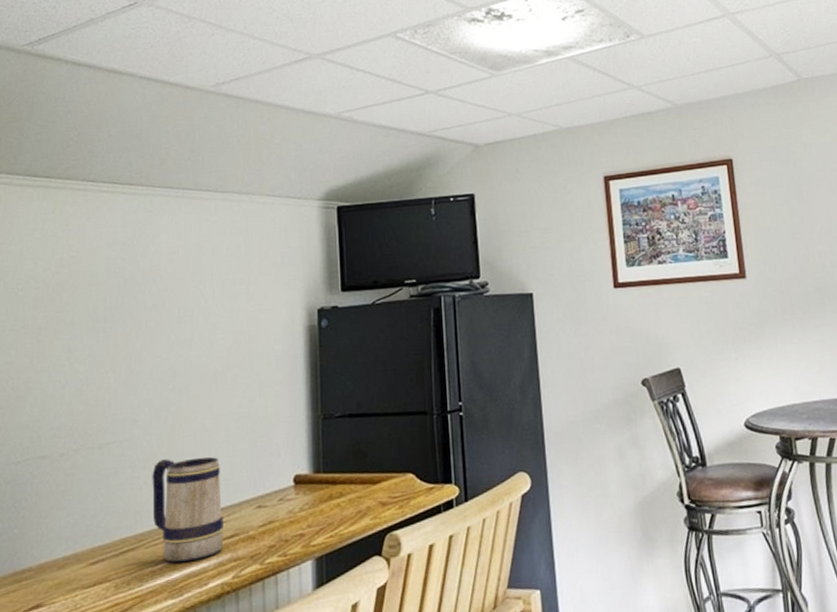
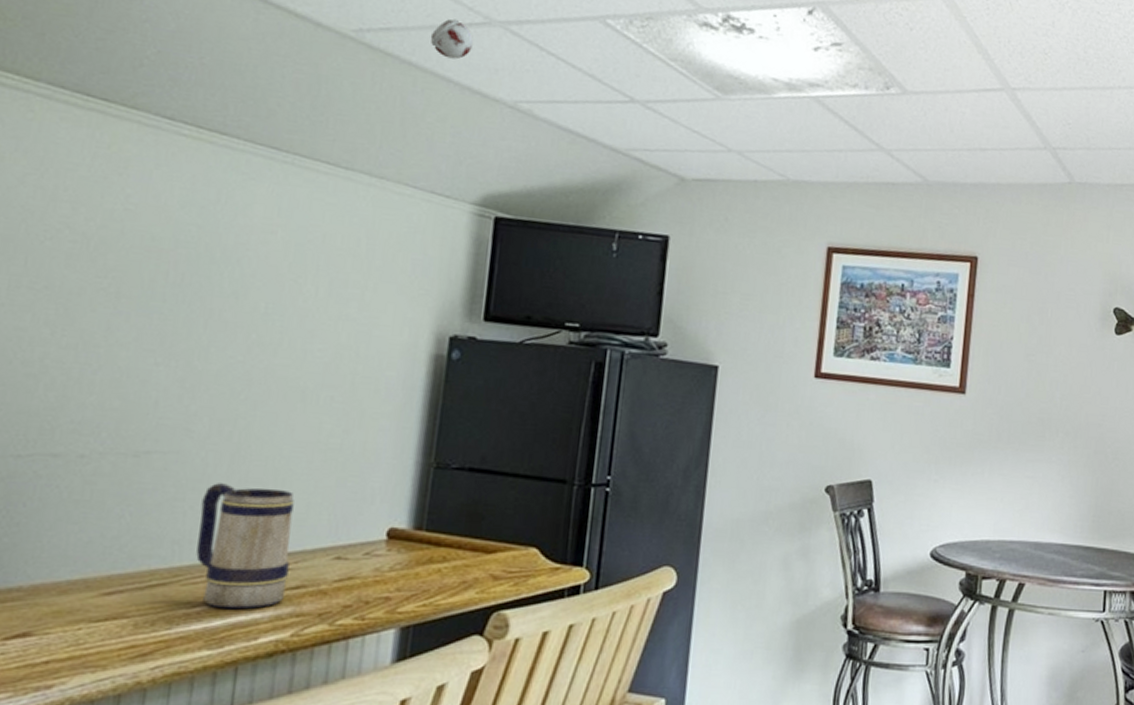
smoke detector: none [268,60,301,91] -> present [430,18,474,60]

